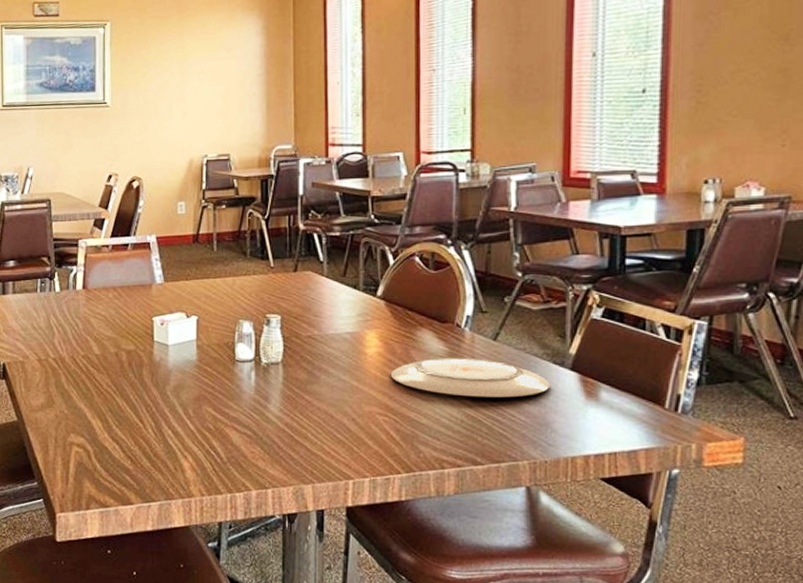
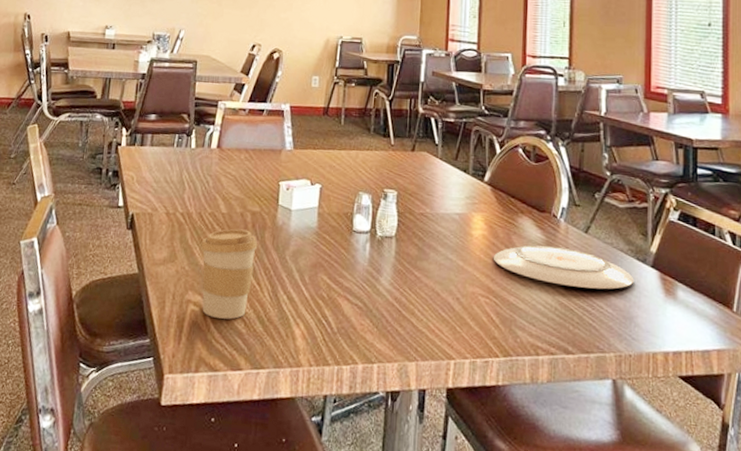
coffee cup: none [77,369,136,458] -> present [200,229,258,320]

